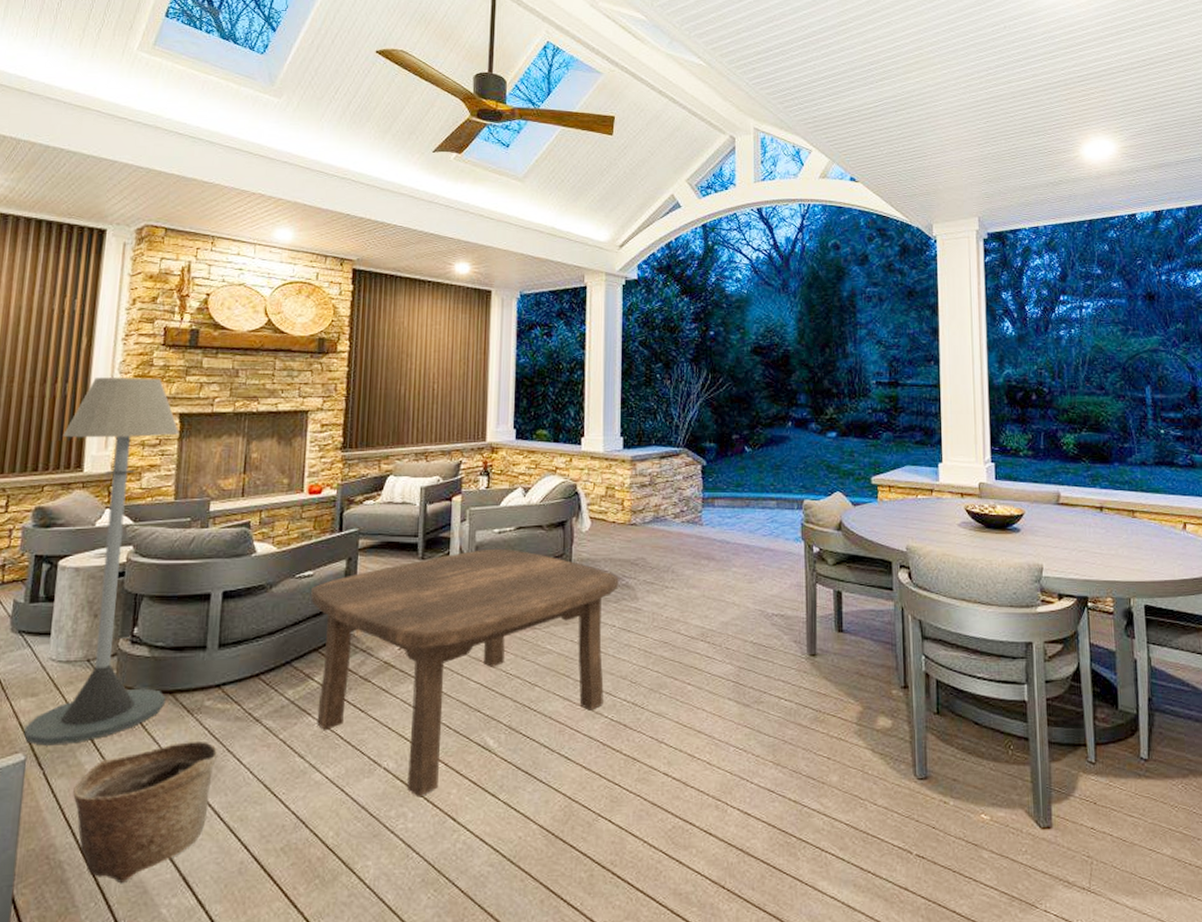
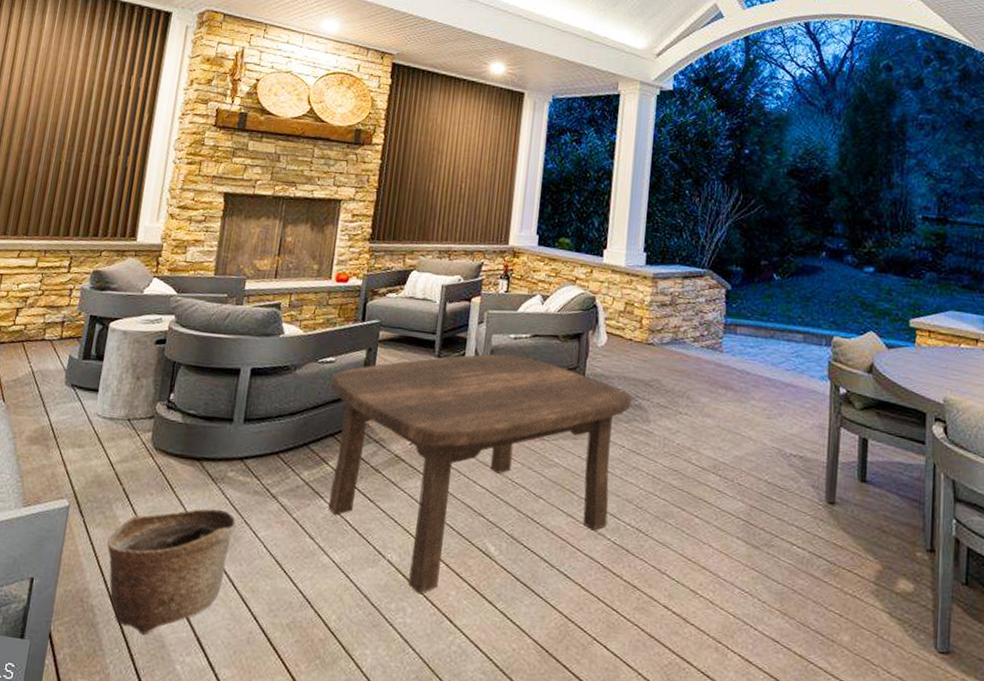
floor lamp: present [24,377,179,746] -> none [70,152,223,497]

